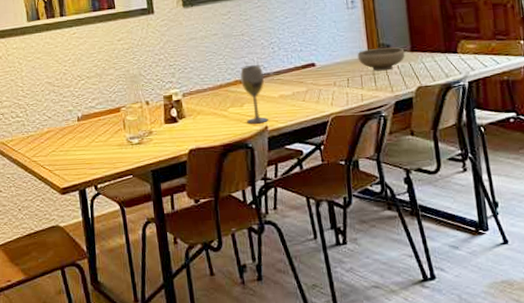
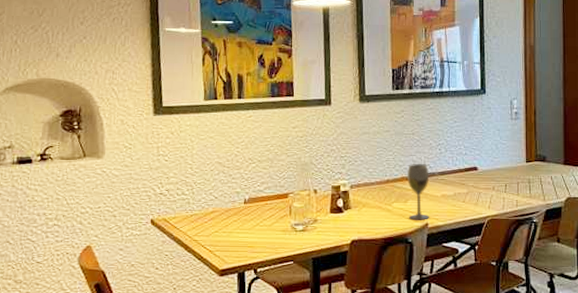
bowl: present [357,47,405,71] -> none [516,158,559,180]

